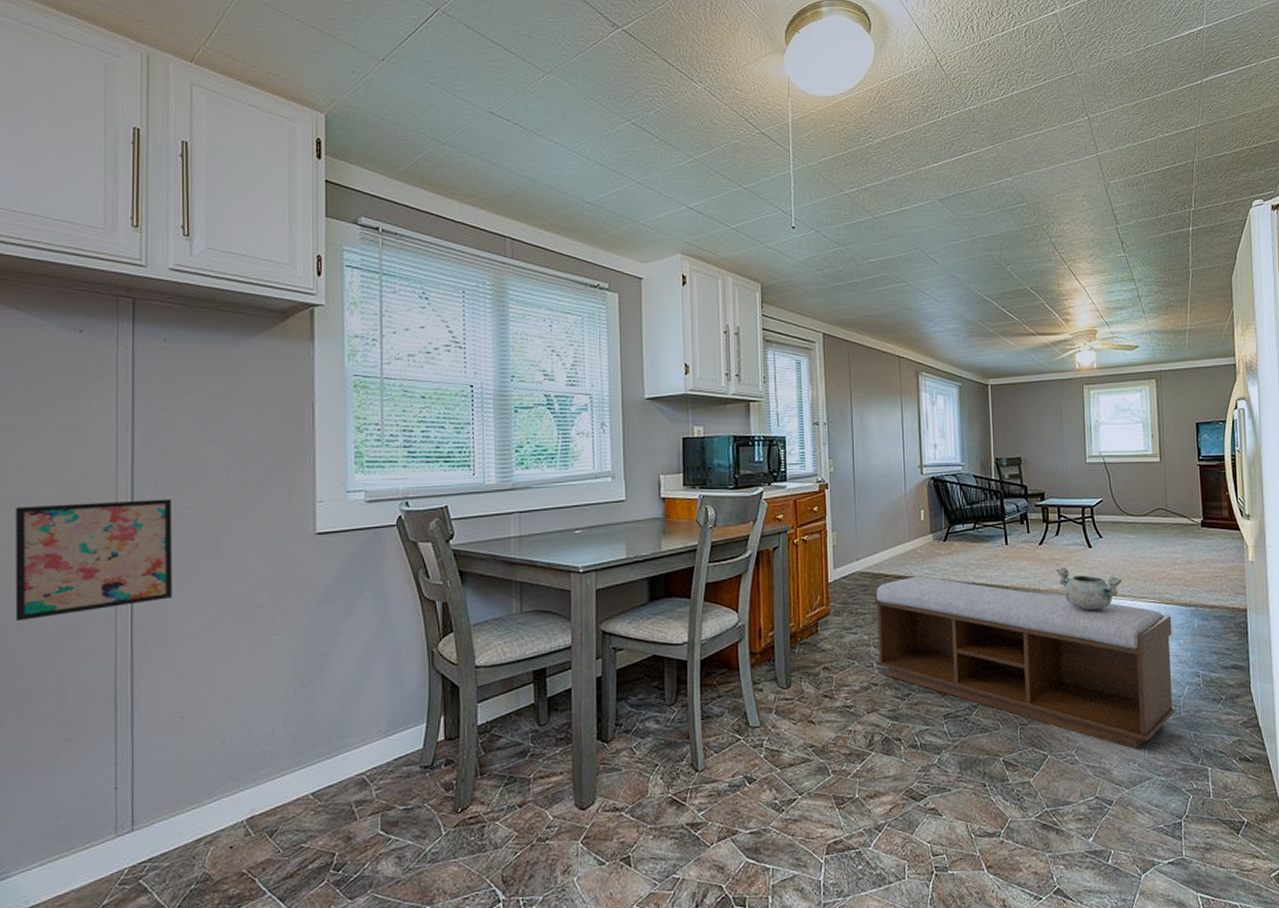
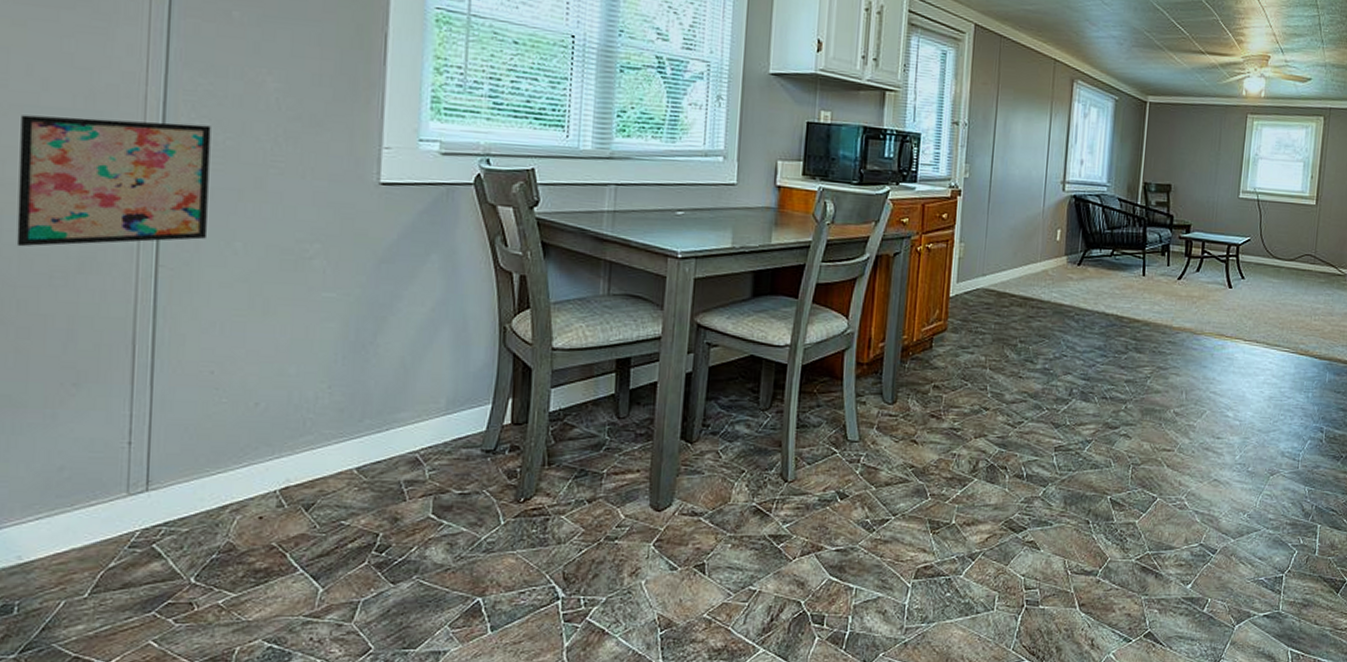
bench: present [874,576,1176,750] -> none [990,299,1303,500]
decorative bowl: present [1056,568,1122,610] -> none [1192,306,1258,353]

